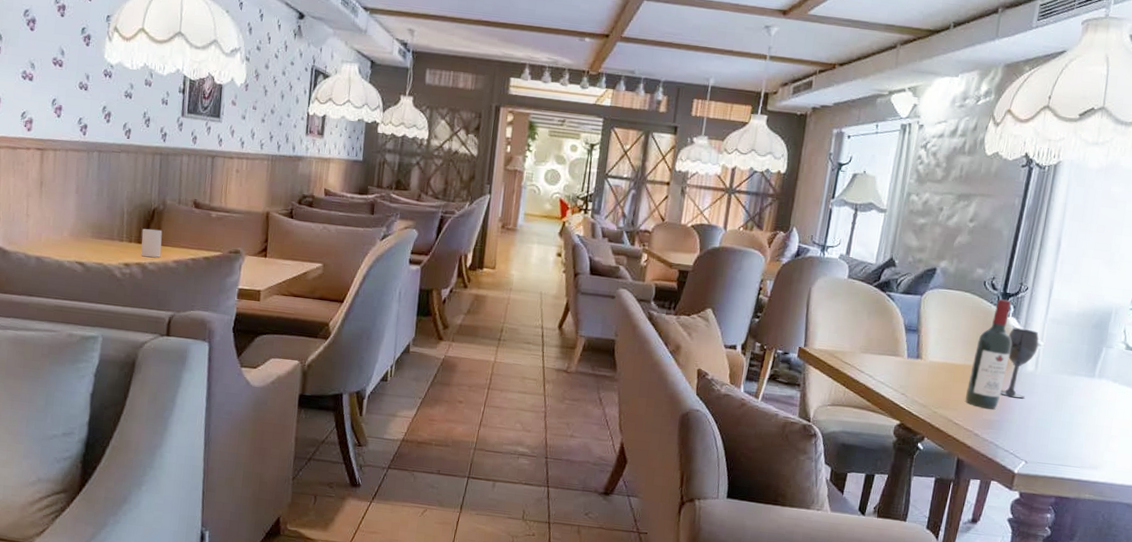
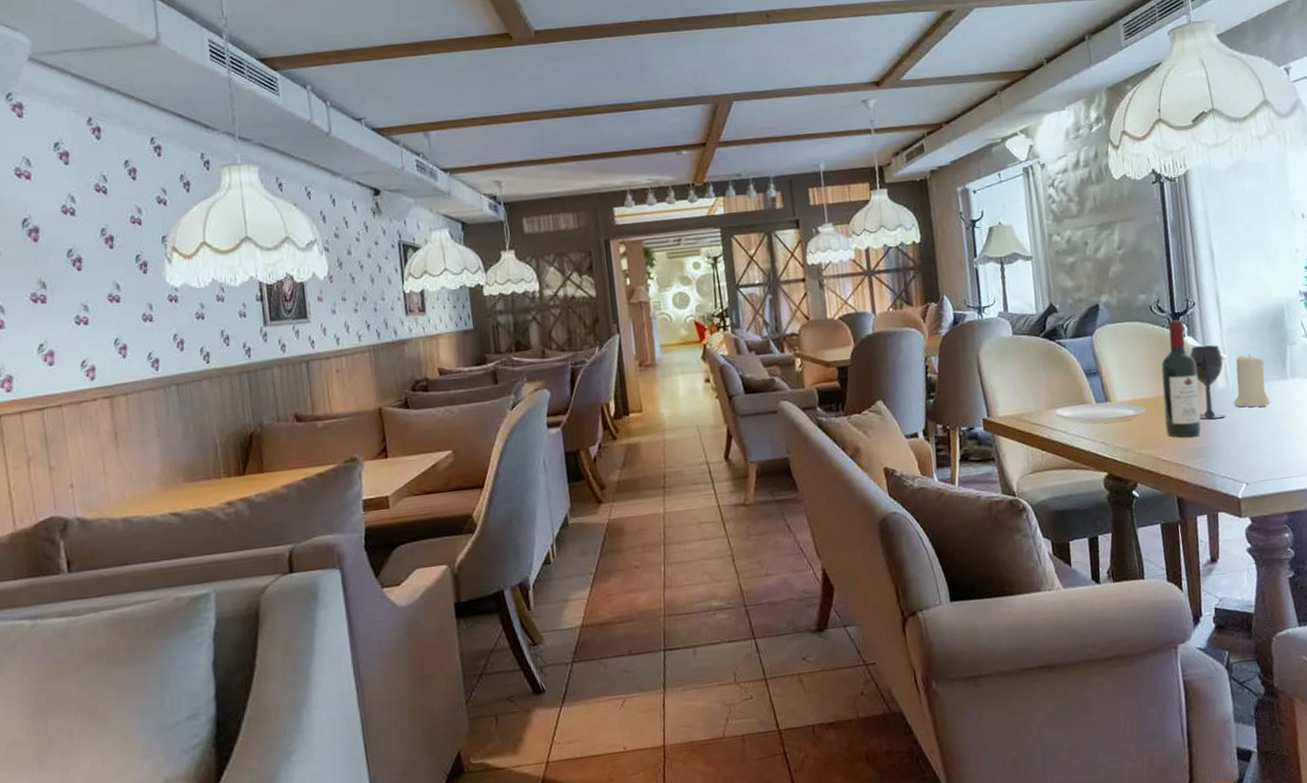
cup: present [141,228,162,258] -> none [241,455,268,490]
plate: none [866,353,953,380] -> present [1053,403,1147,424]
candle: none [1036,346,1078,398] -> present [1233,353,1270,408]

